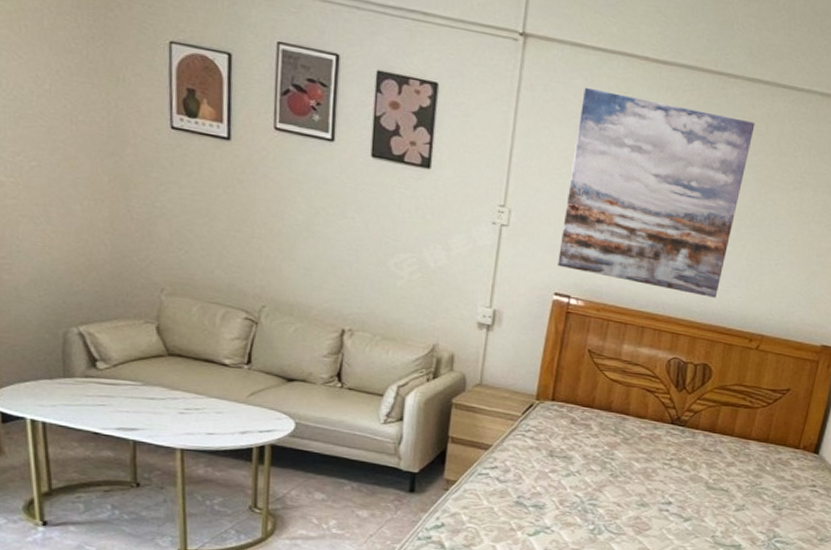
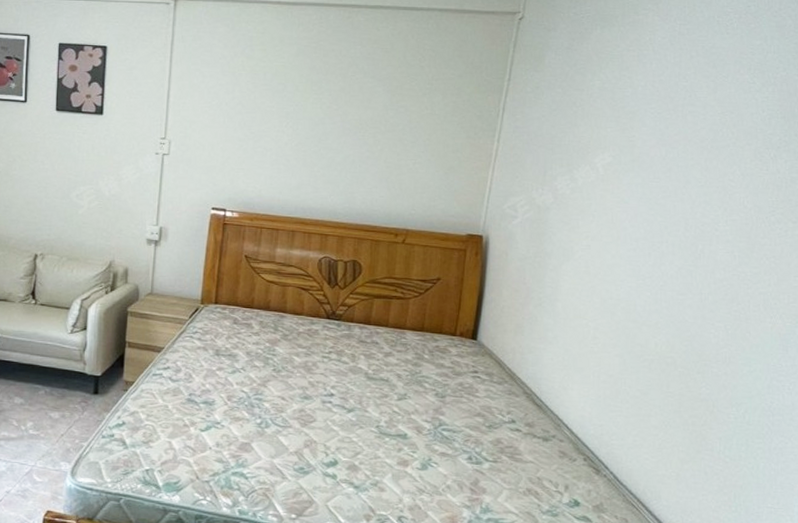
wall art: present [558,88,755,298] -> none [213,34,381,199]

